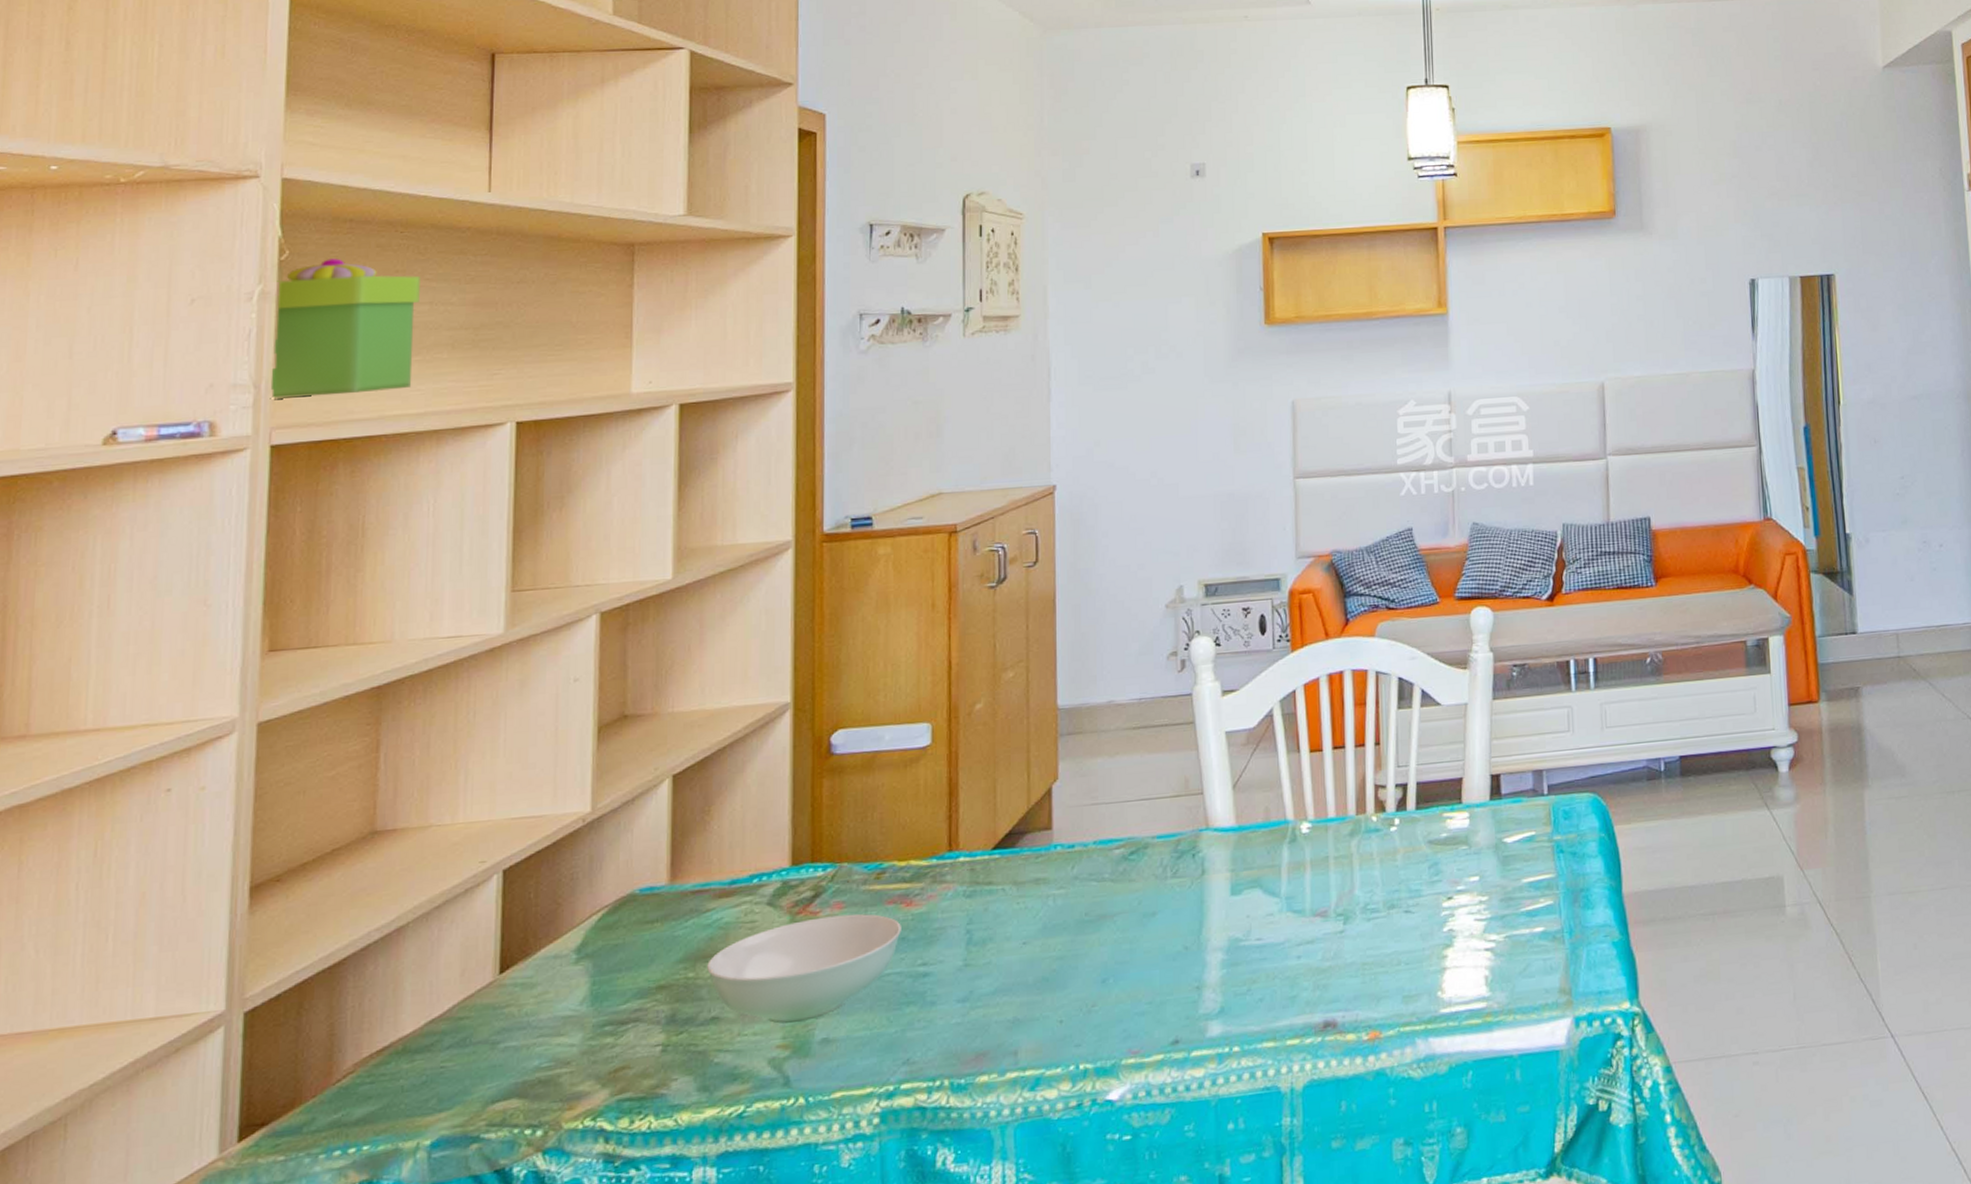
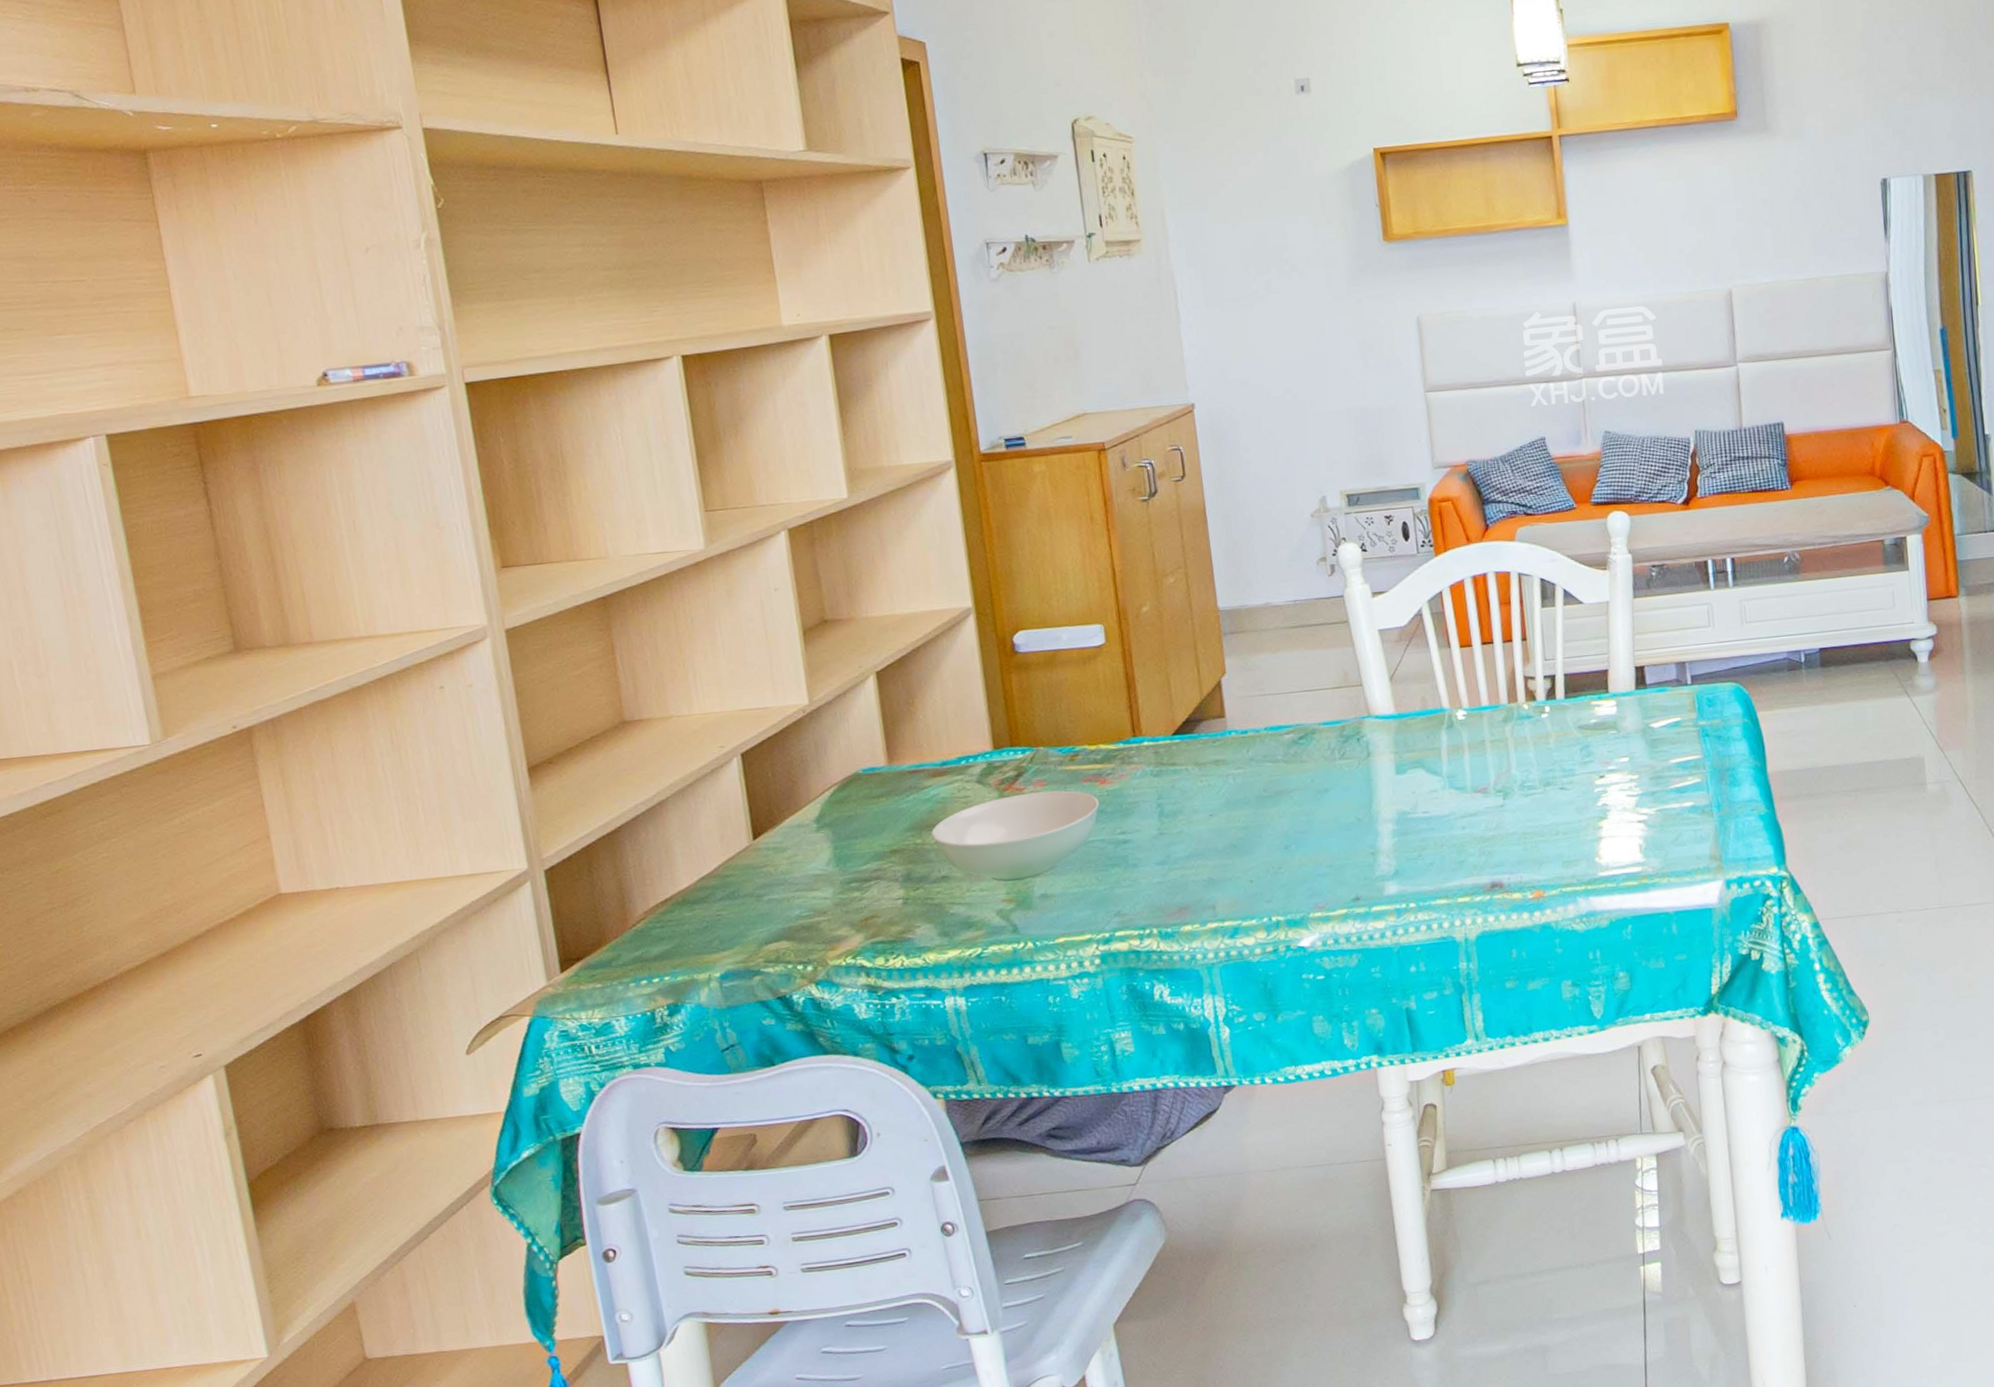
decorative box: present [270,258,420,399] -> none [438,204,580,340]

